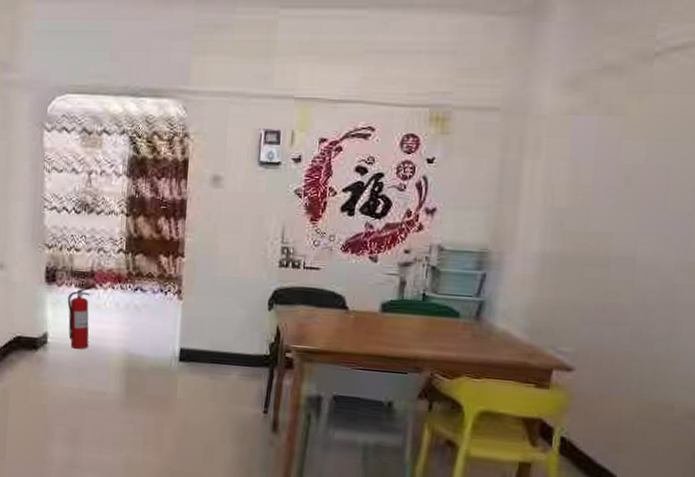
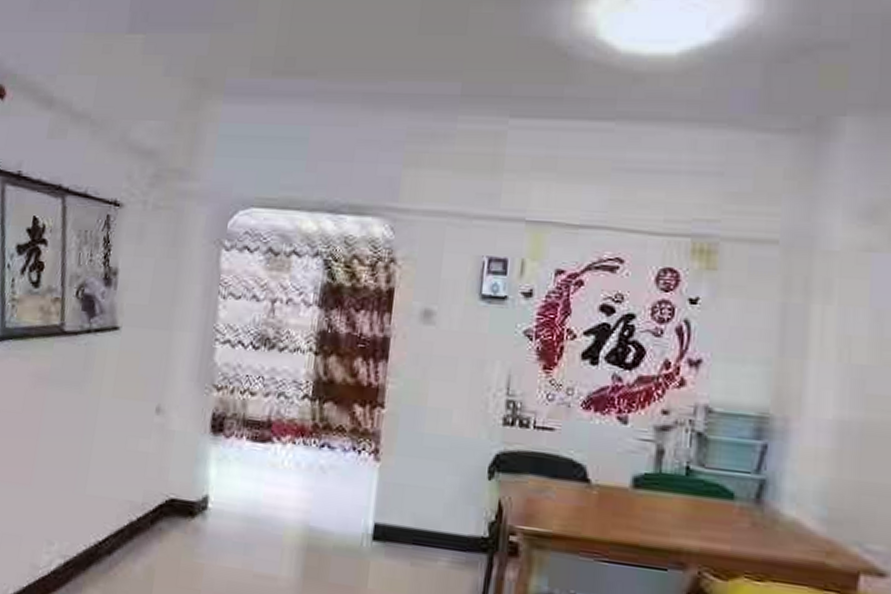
fire extinguisher: present [67,287,90,350] -> none [234,440,264,520]

